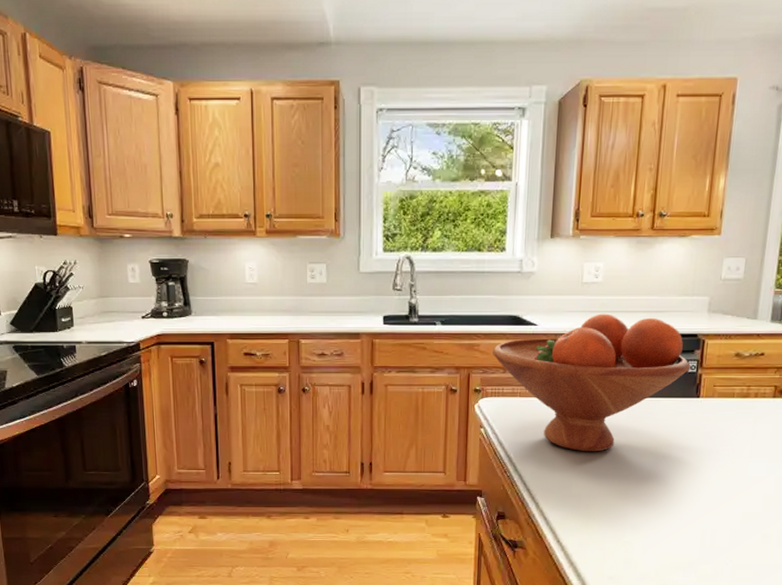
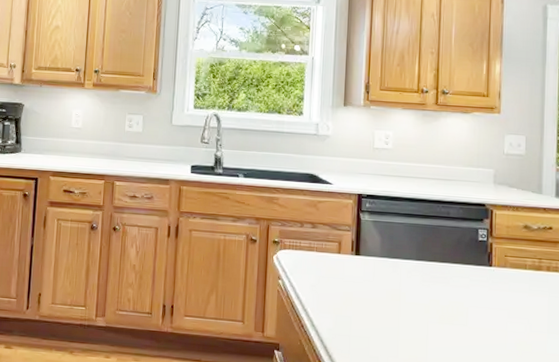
fruit bowl: present [493,313,691,452] -> none [291,177,481,314]

